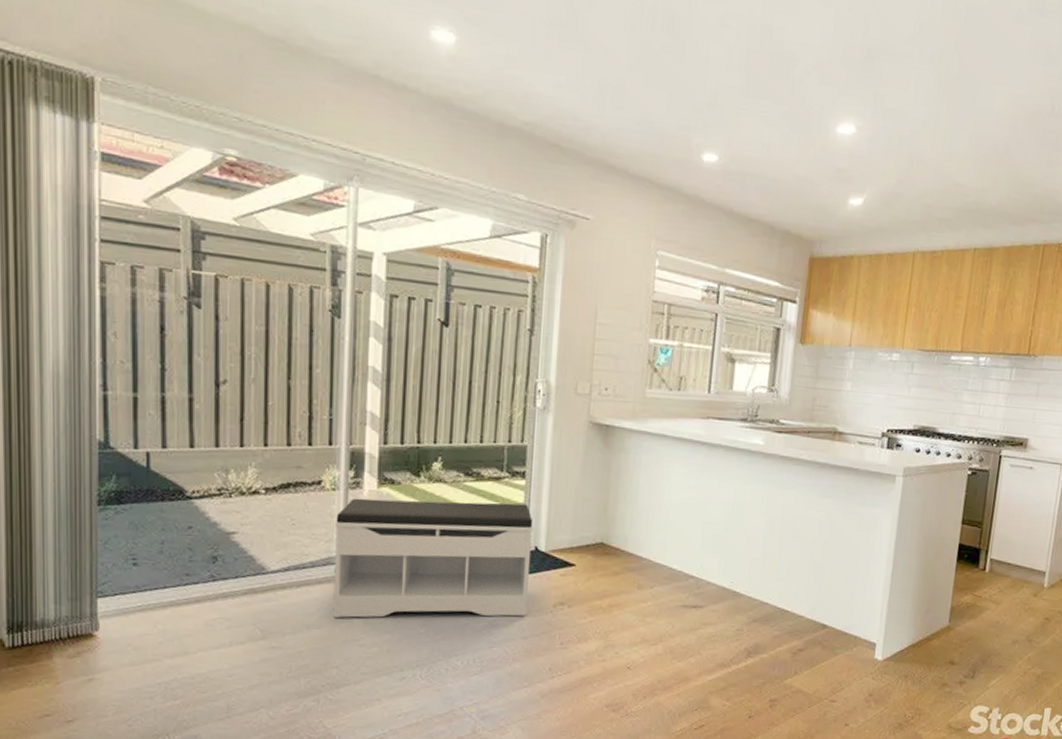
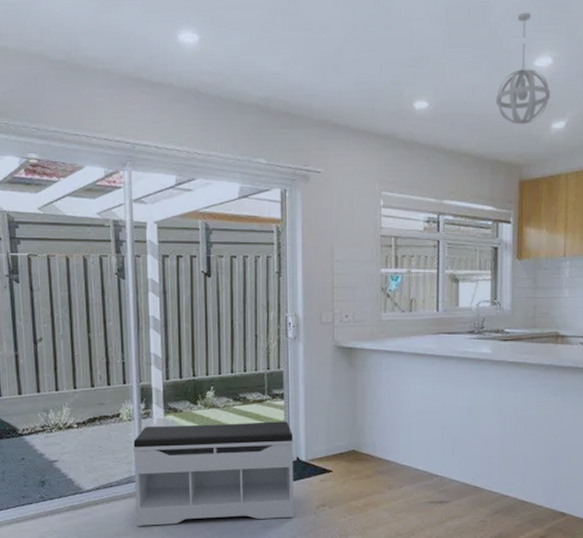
pendant light: none [792,70,851,196] -> present [496,12,551,125]

